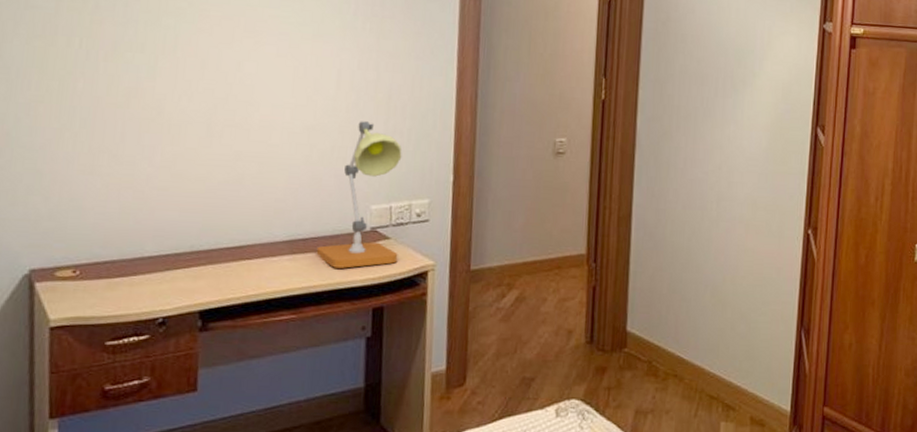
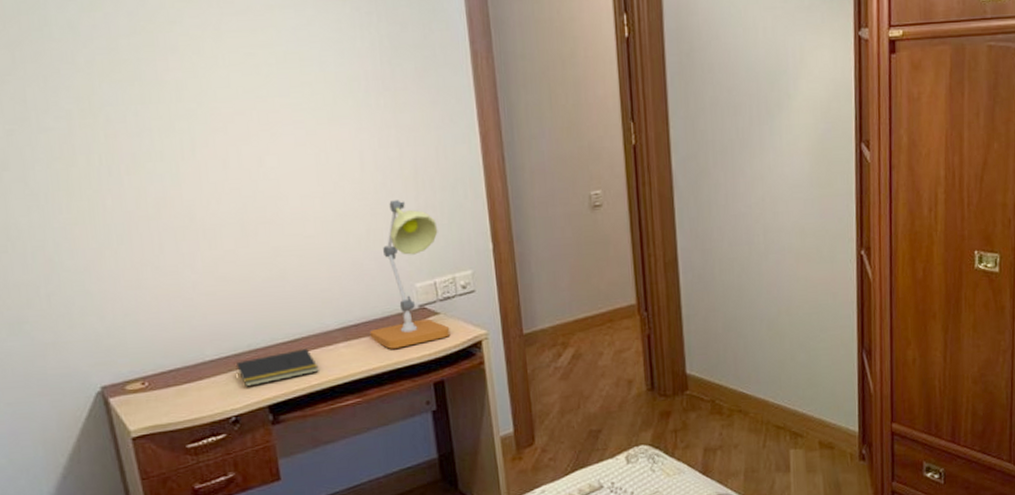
notepad: none [173,257,259,289] -> present [235,349,319,387]

